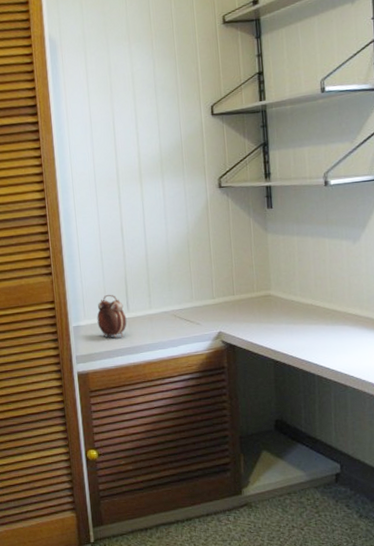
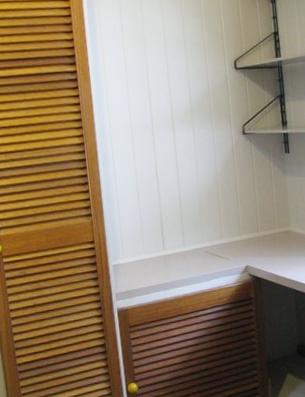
alarm clock: present [97,294,127,338] -> none [135,233,163,274]

